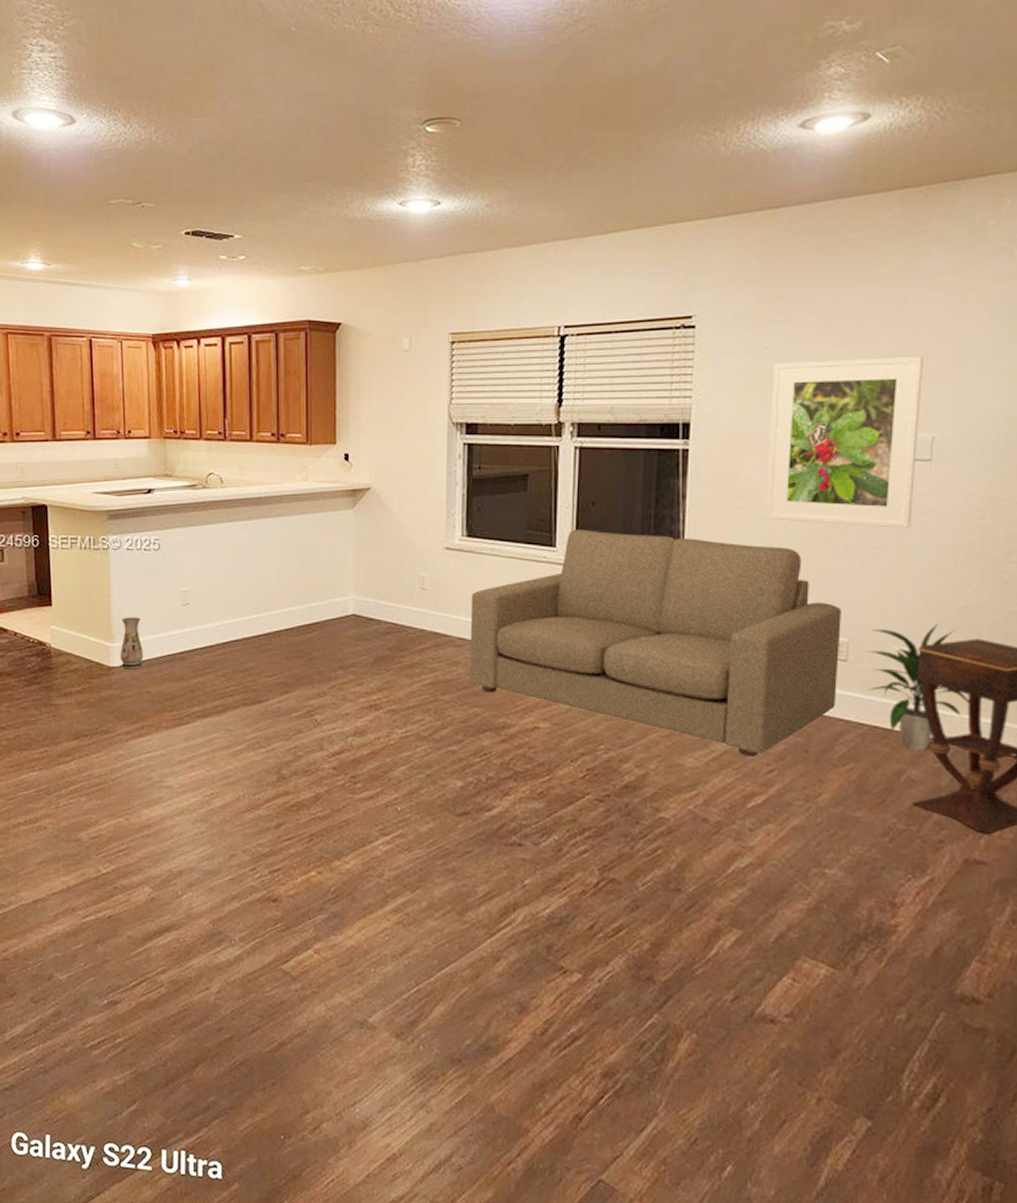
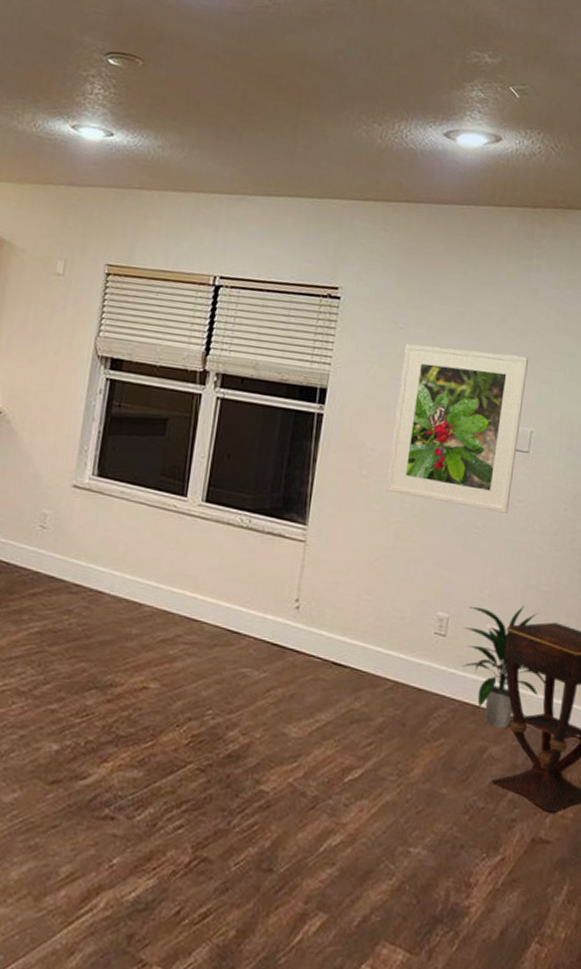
sofa: present [470,529,841,758] -> none [80,480,445,729]

